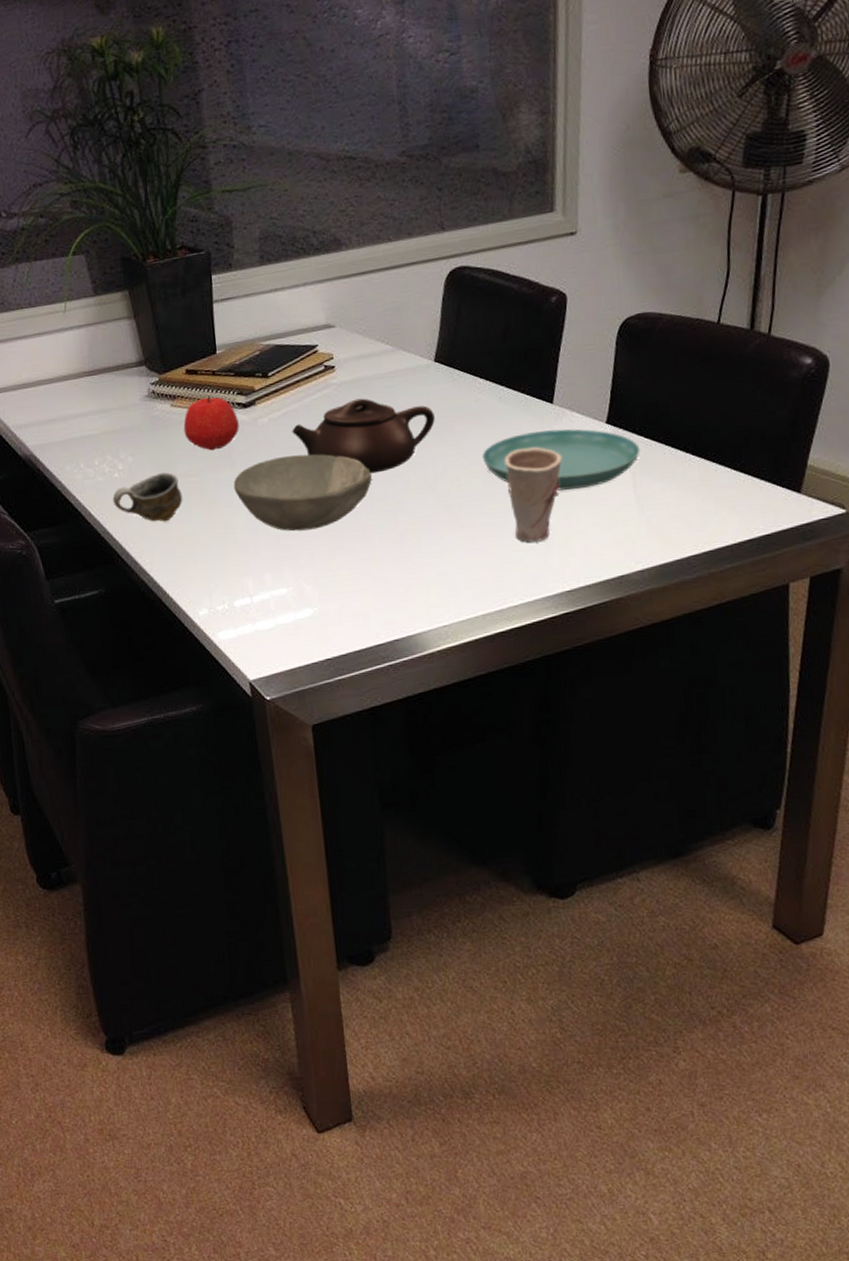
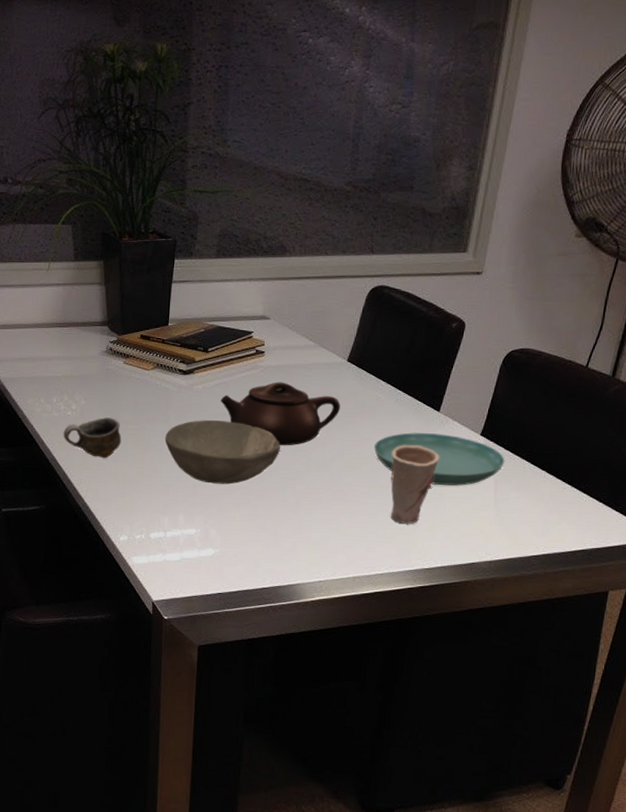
apple: present [183,396,239,451] -> none [131,360,178,406]

